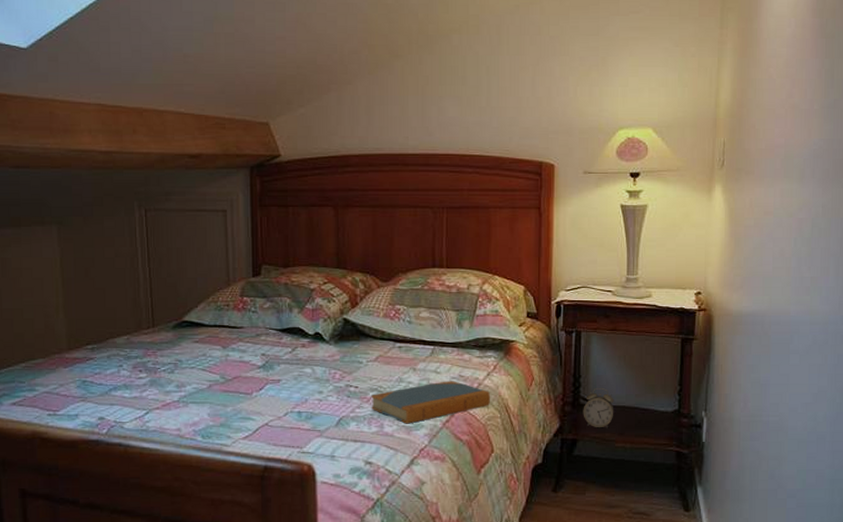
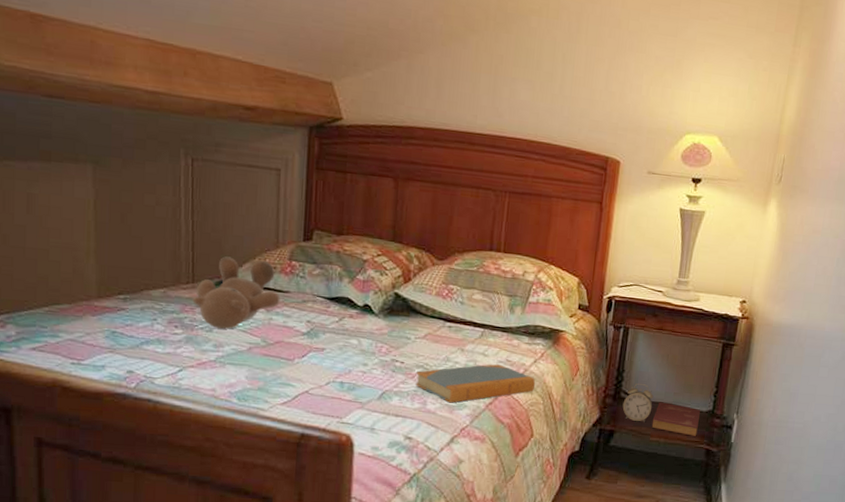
teddy bear: none [154,299,235,369] -> present [192,256,280,329]
book: none [615,405,666,439] -> present [651,402,701,436]

